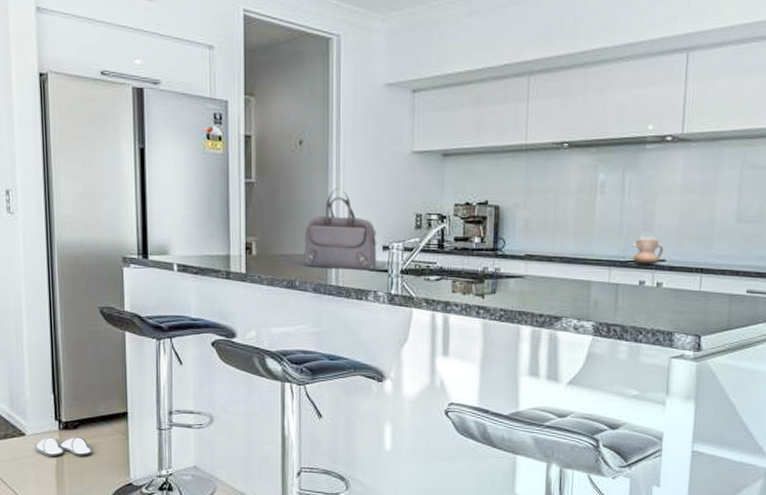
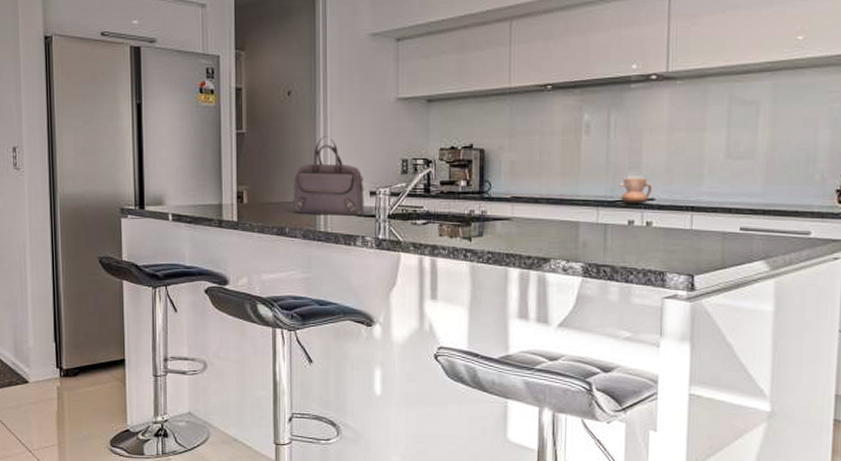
slippers: present [34,437,92,457] -> none [36,384,91,404]

